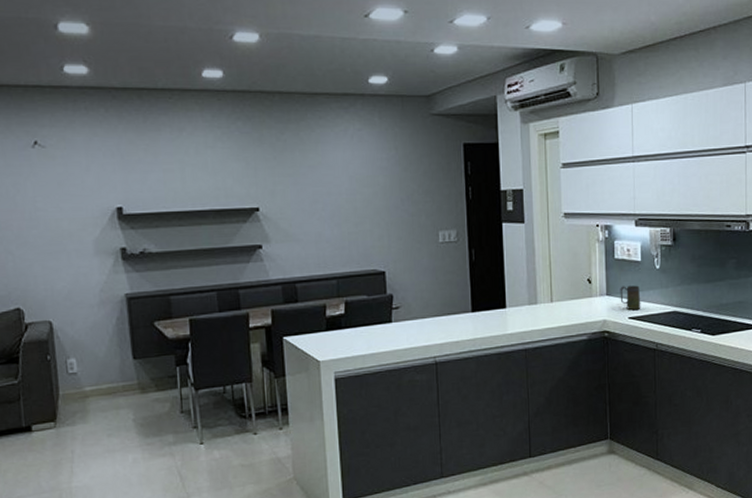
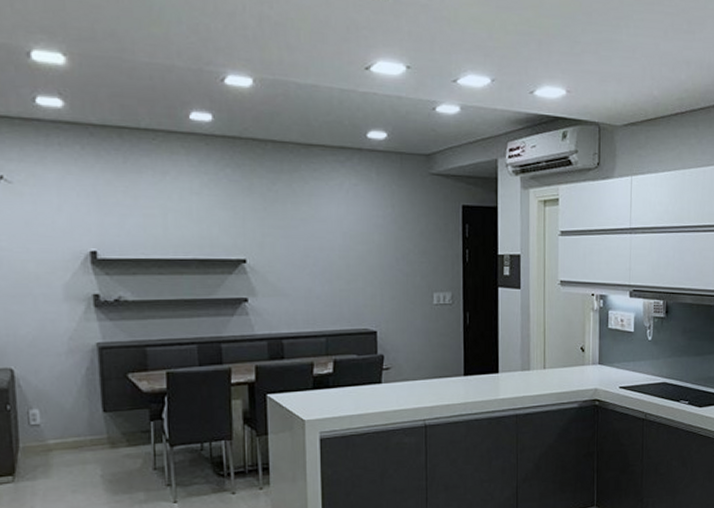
mug: present [620,285,641,311] -> none [612,355,632,380]

